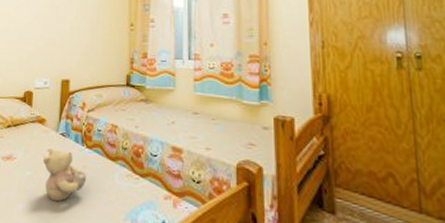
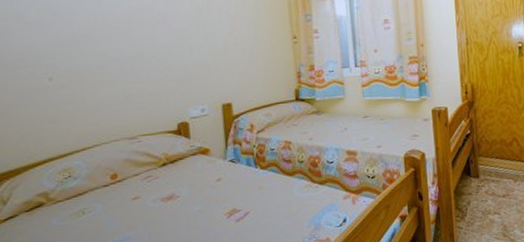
stuffed animal: present [43,149,87,202] -> none [213,177,265,229]

